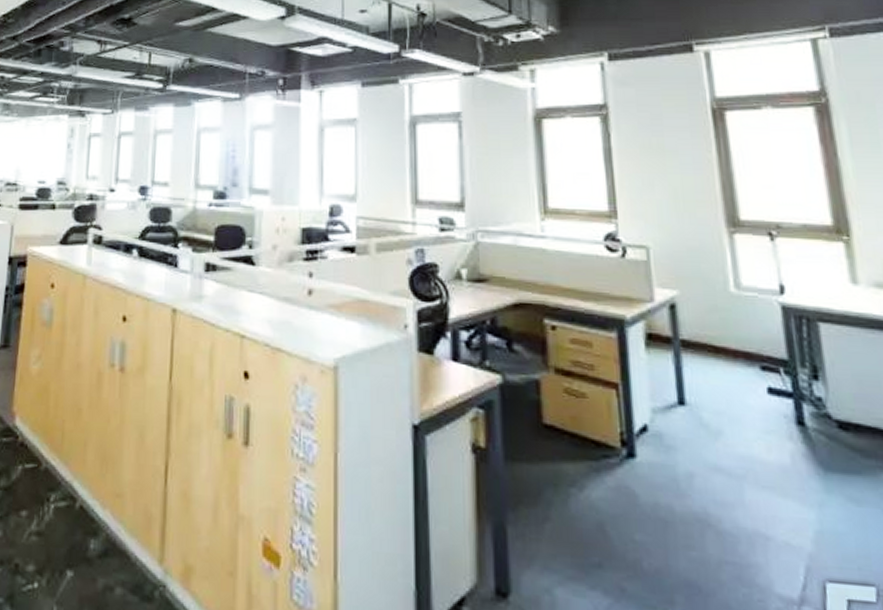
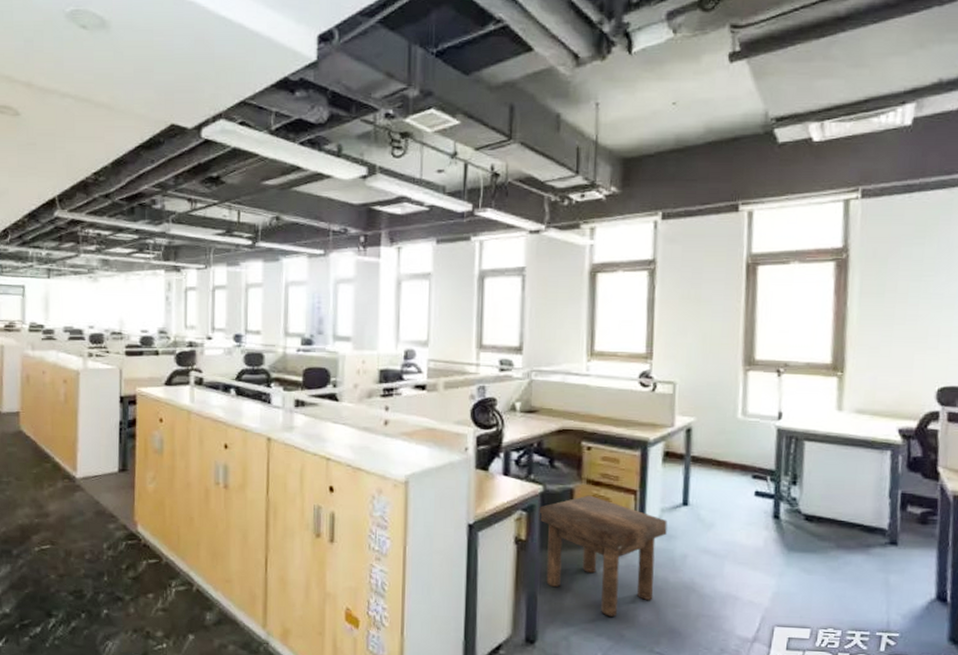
stool: none [499,388,663,561] -> present [538,495,667,617]

